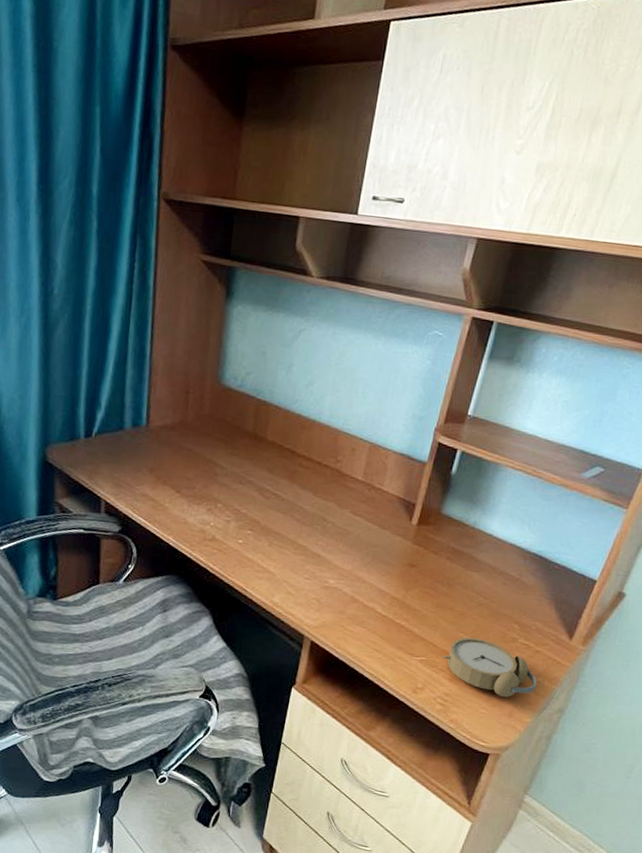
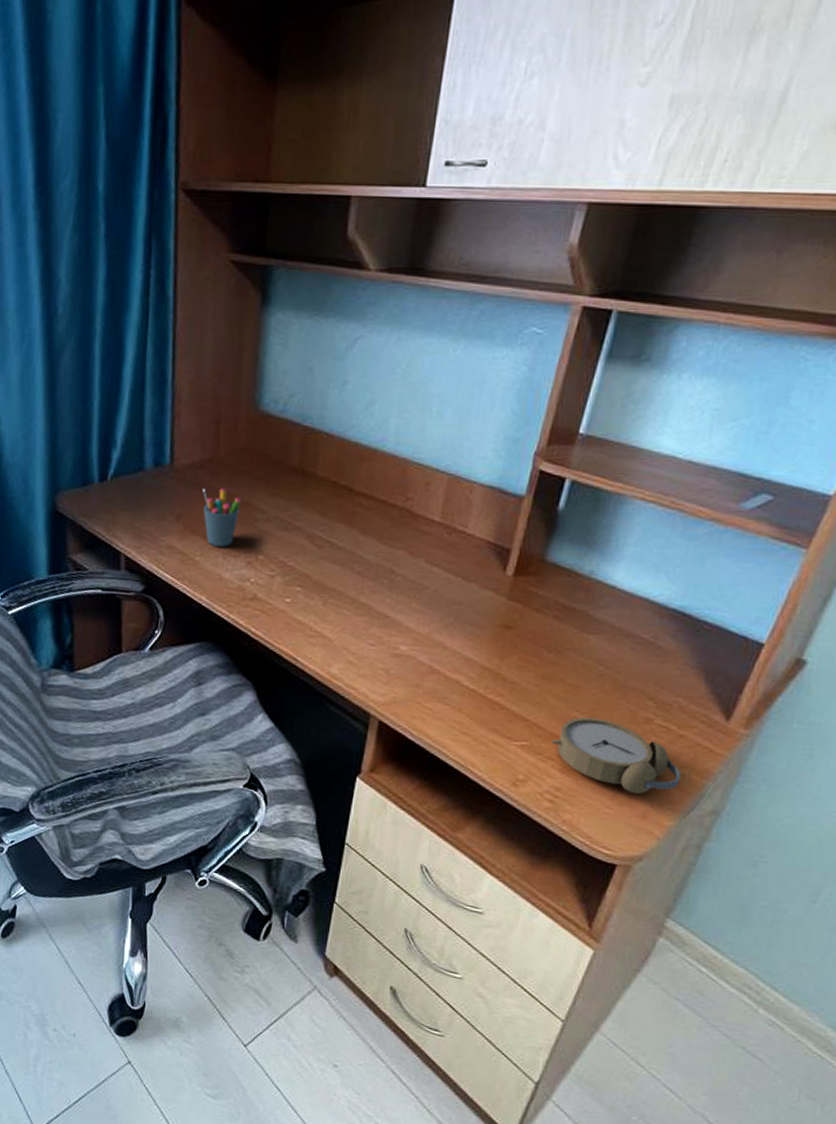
pen holder: none [172,446,206,496] -> present [202,488,242,547]

